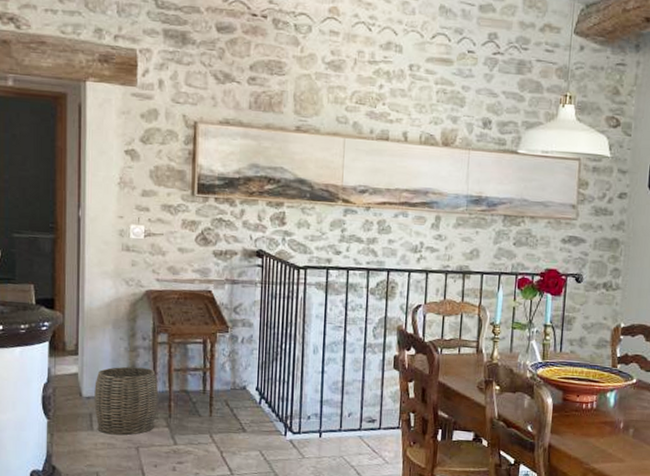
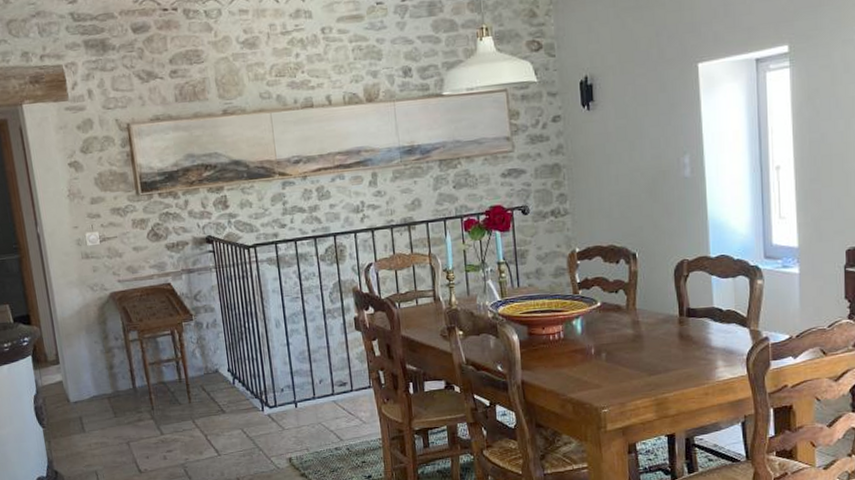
woven basket: present [94,366,158,435] -> none [79,366,140,434]

